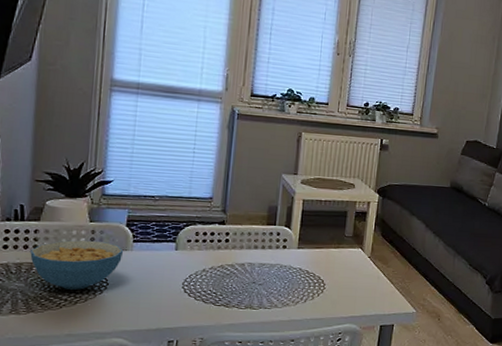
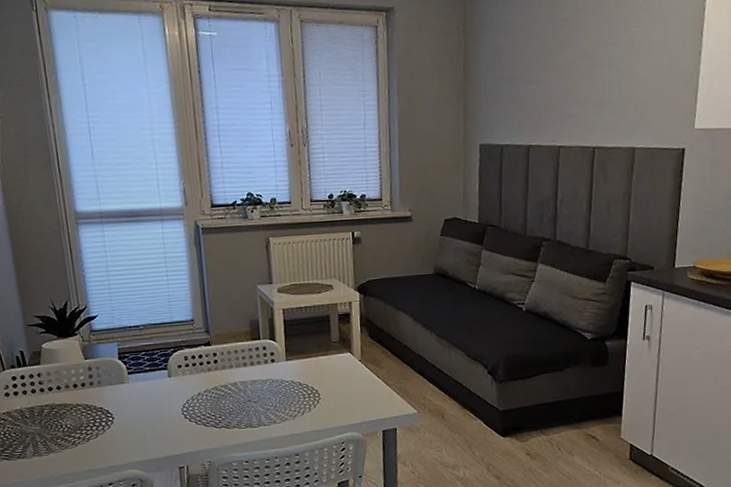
cereal bowl: present [30,240,124,290] -> none [38,377,122,428]

